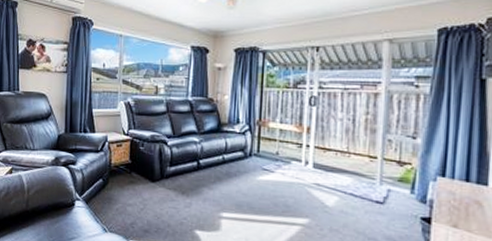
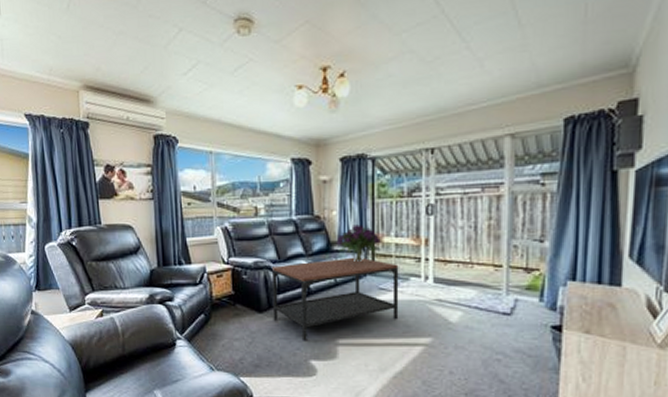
coffee table: none [164,138,282,212] -> present [271,257,399,341]
bouquet: none [226,109,268,143] -> present [336,224,383,261]

